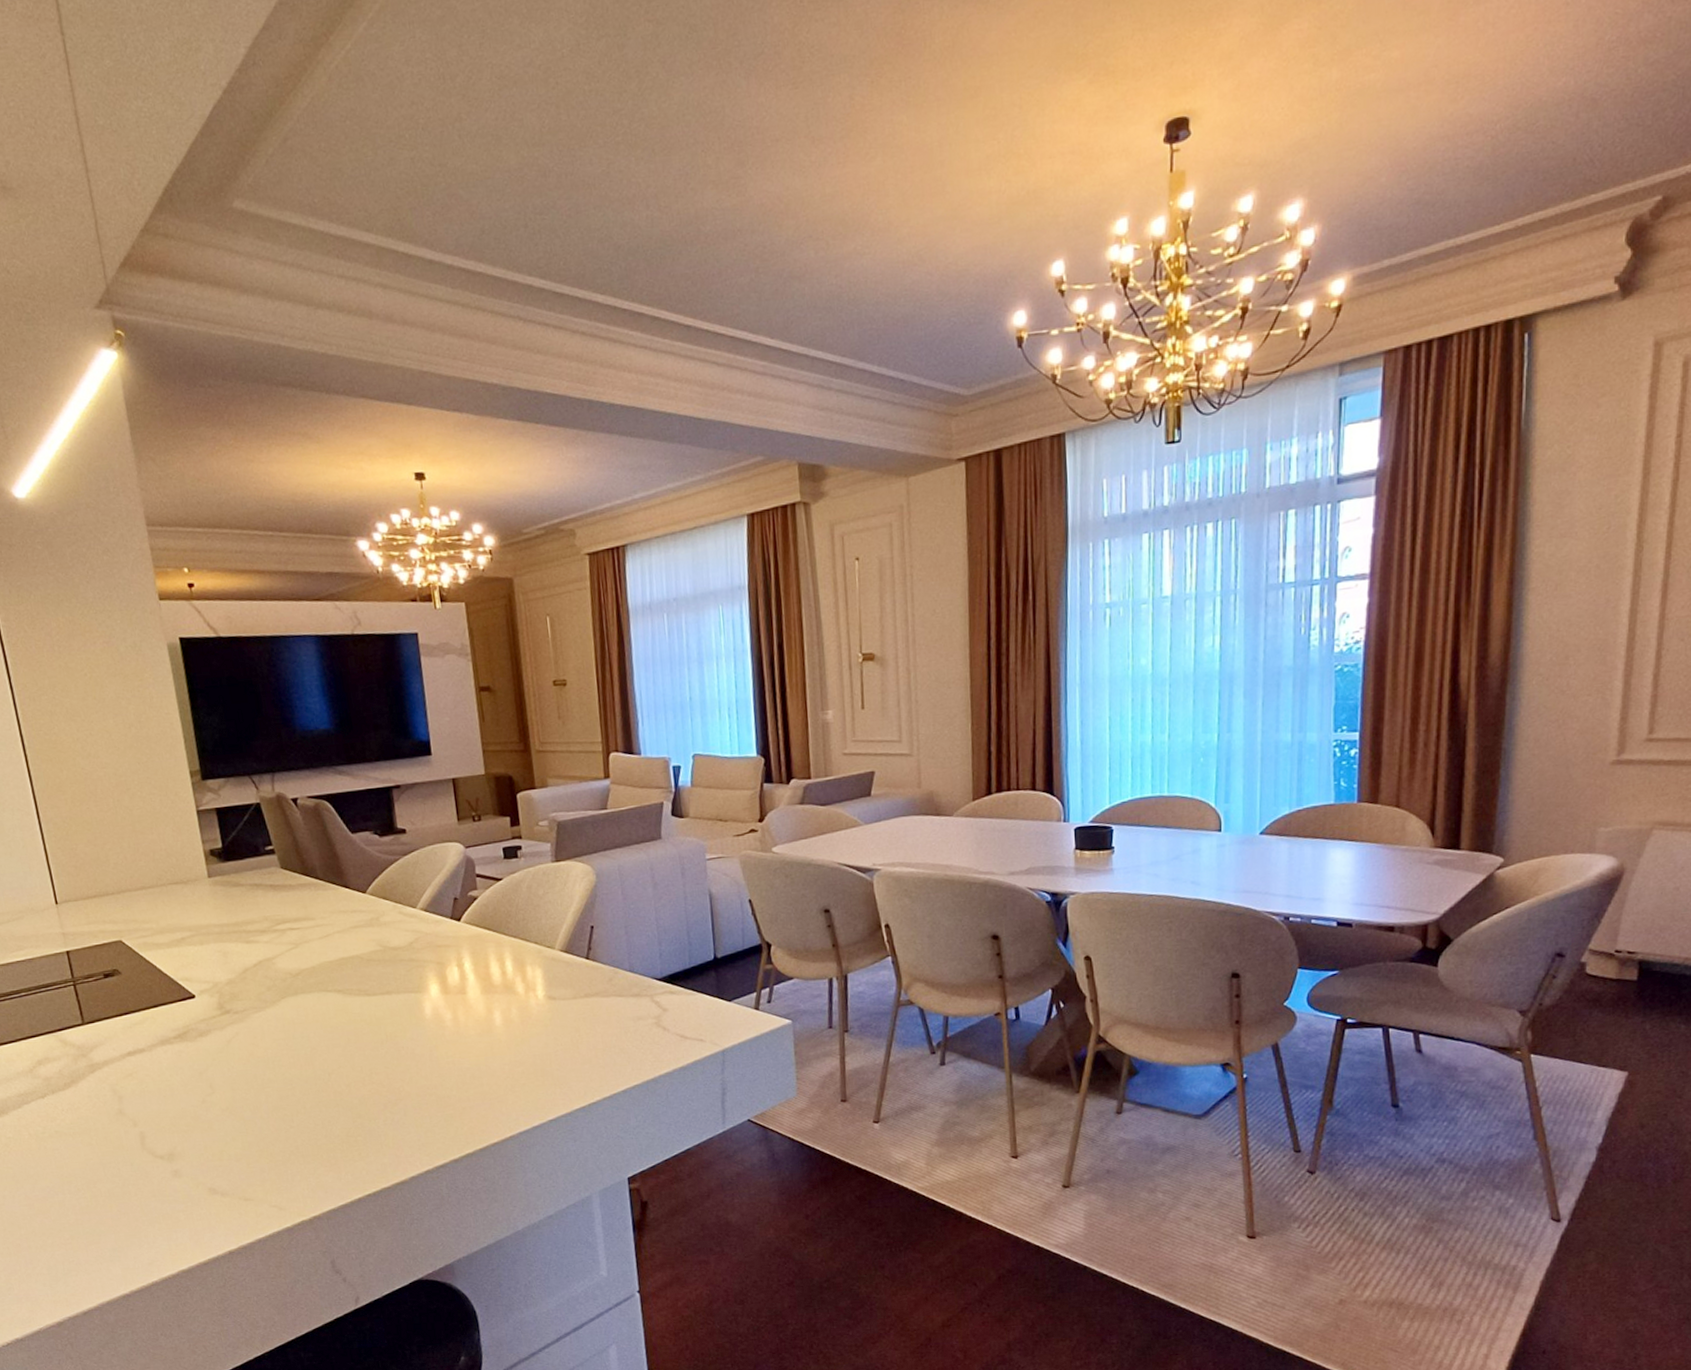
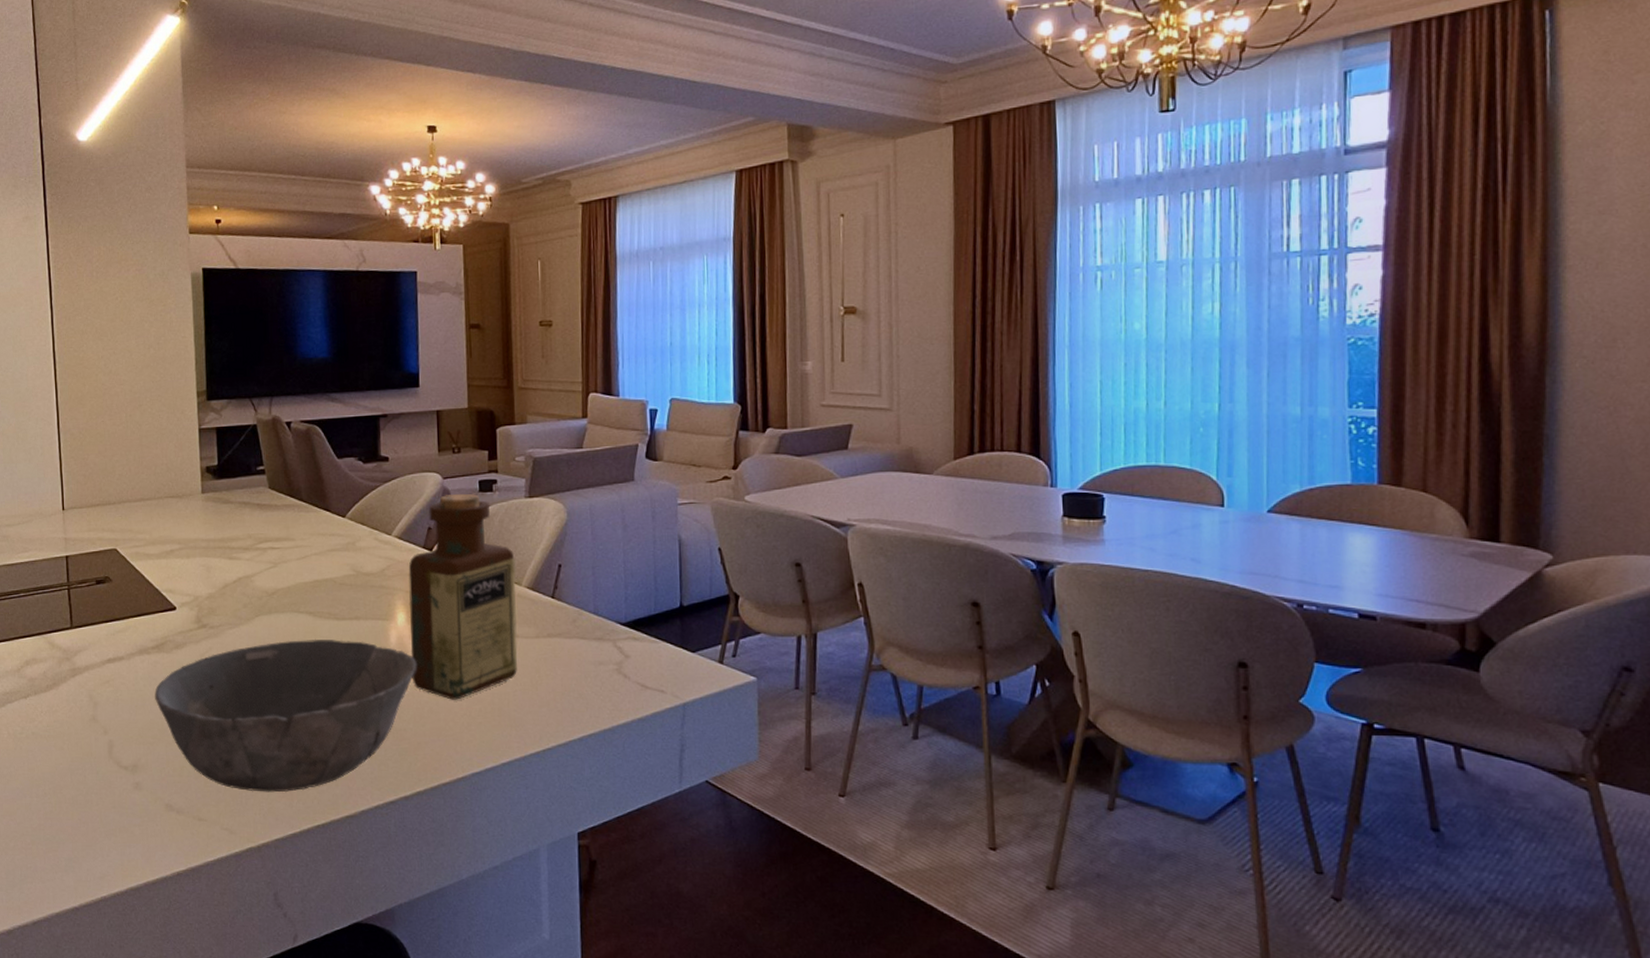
bowl: none [182,1014,455,1168] -> present [155,639,417,793]
bottle: none [437,861,557,1065] -> present [408,493,518,700]

